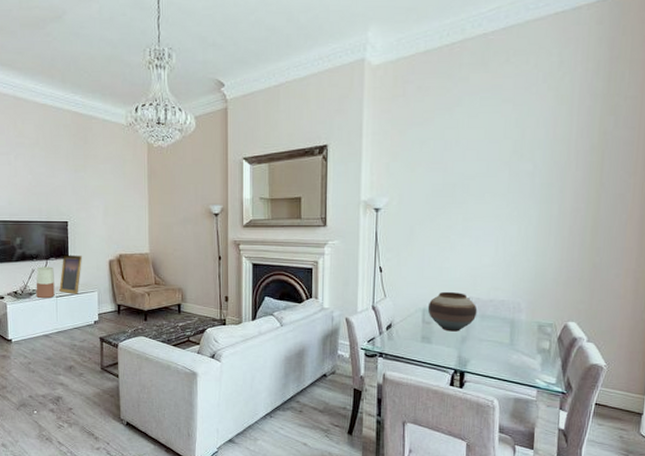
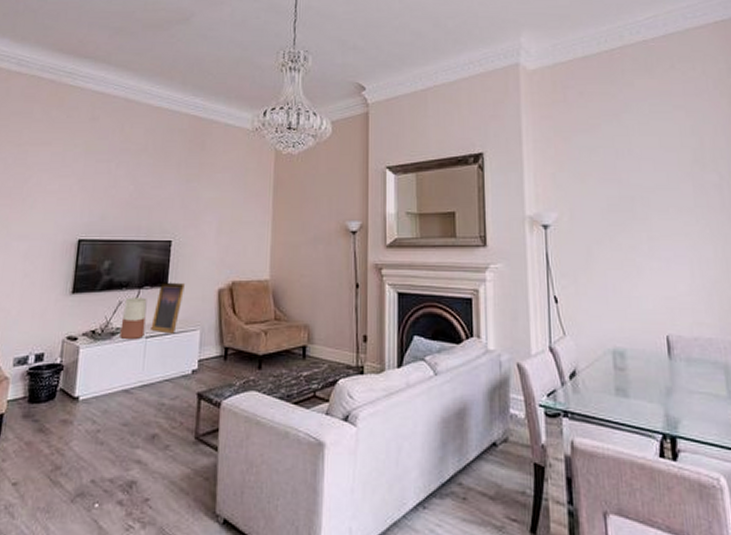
vase: present [427,291,478,332] -> none [618,327,681,381]

